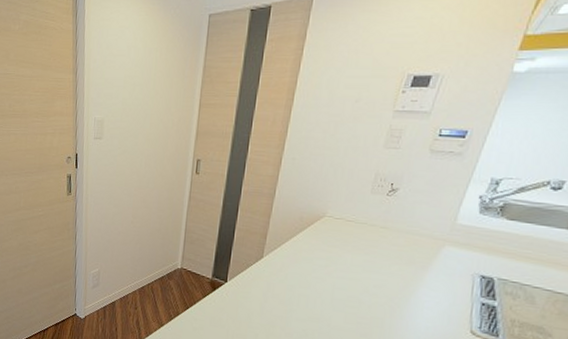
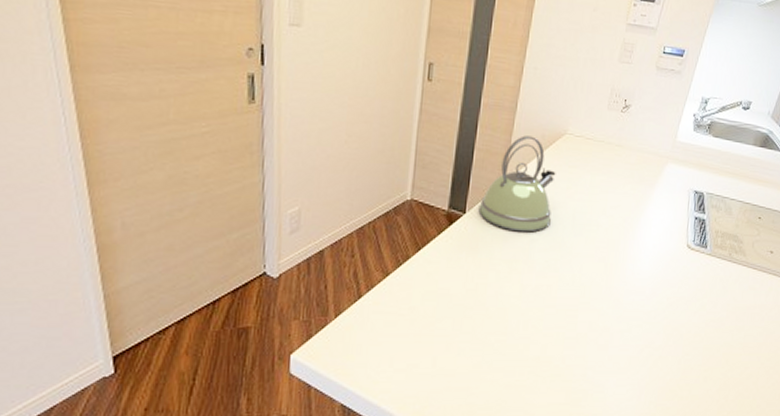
kettle: none [238,218,314,303] -> present [478,135,556,233]

